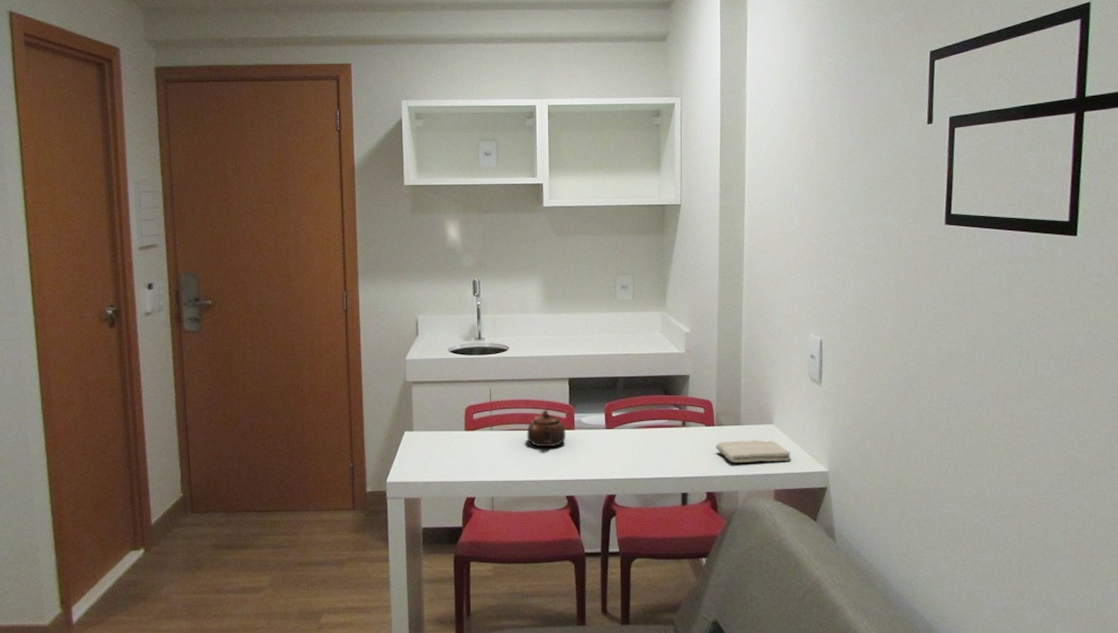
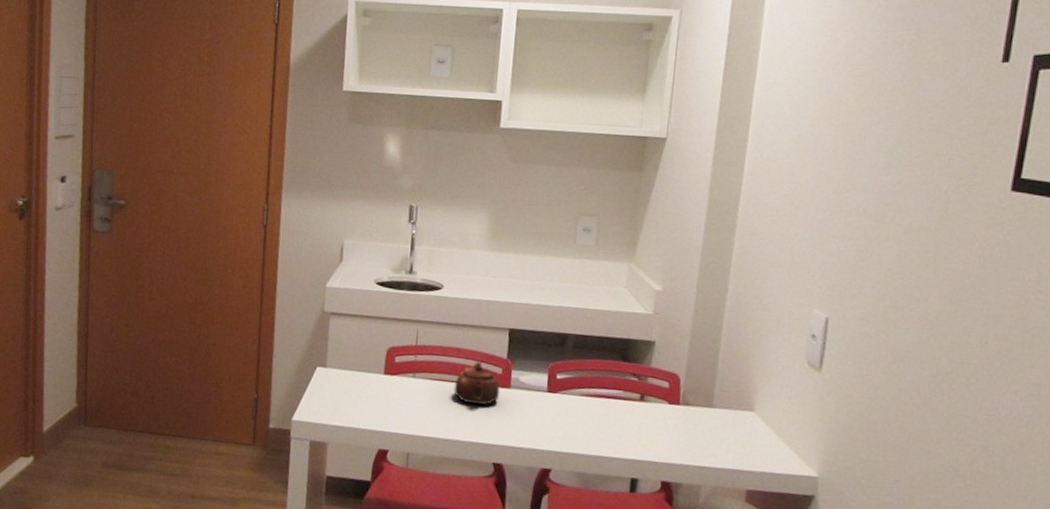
washcloth: present [716,439,791,462] -> none [678,424,773,458]

